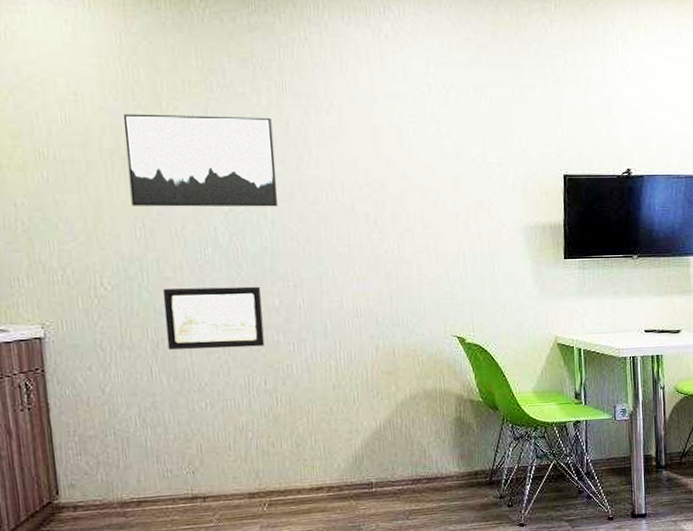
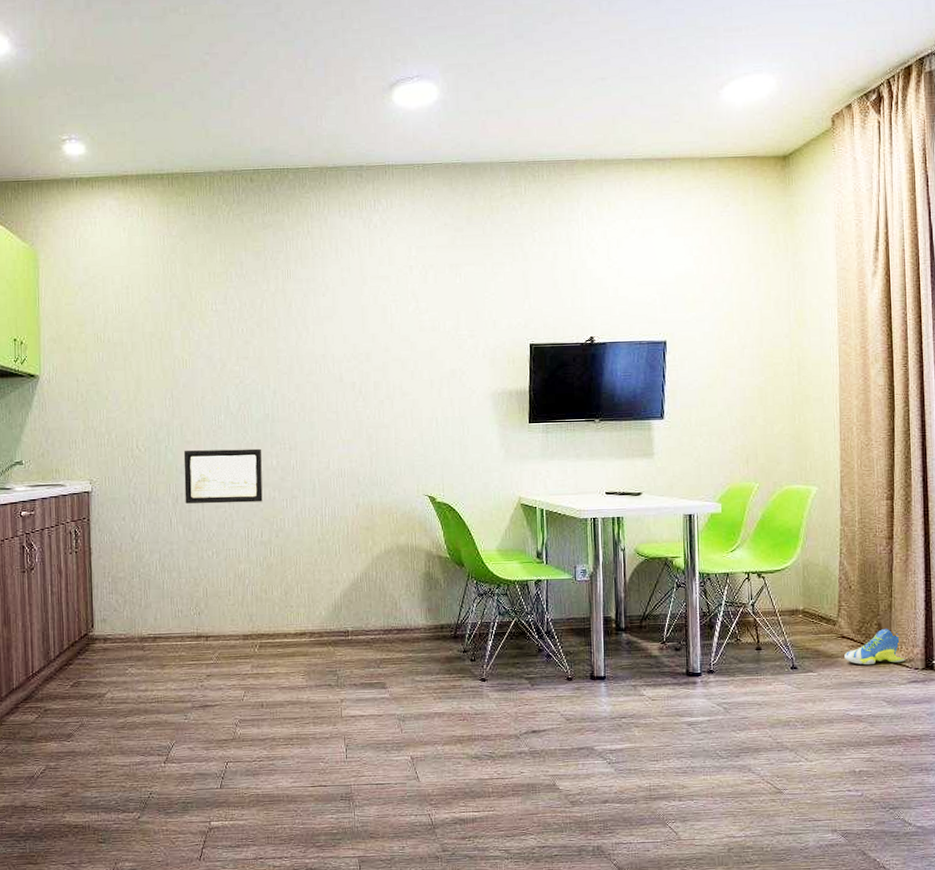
wall art: present [123,113,278,207] -> none [161,301,280,381]

